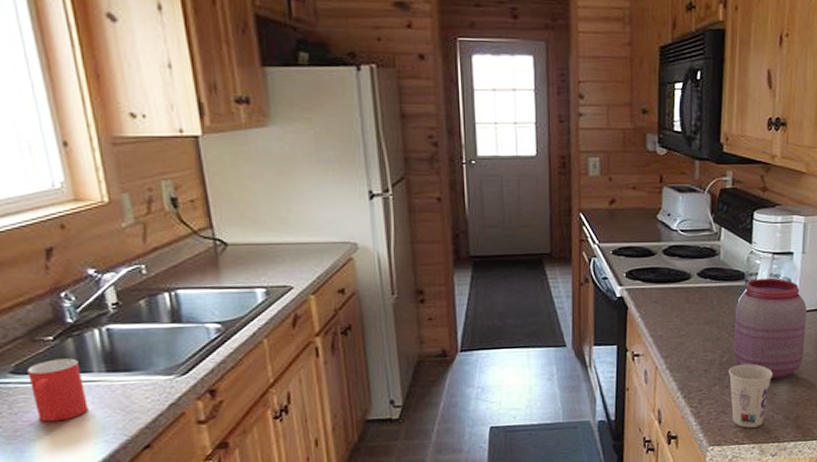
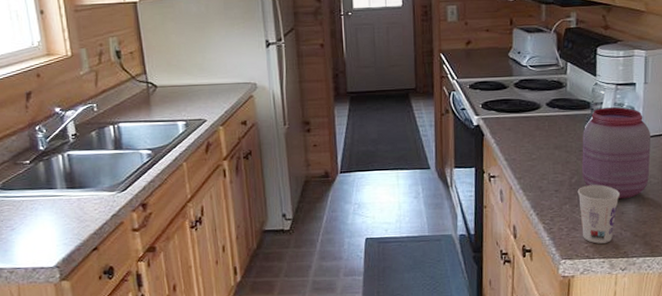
mug: present [27,358,88,422] -> none [11,178,53,228]

